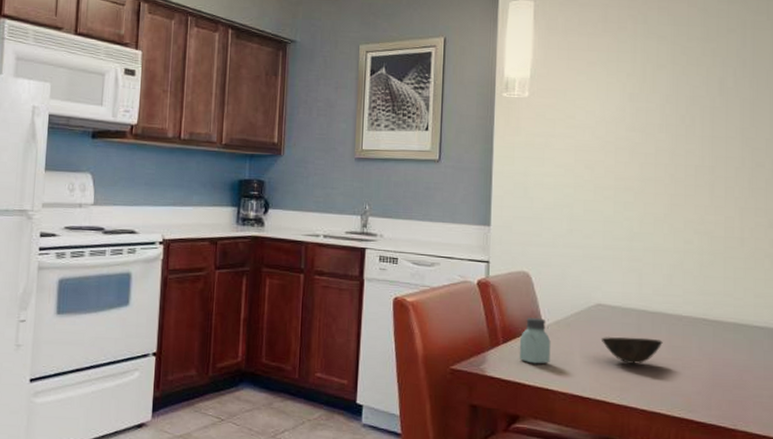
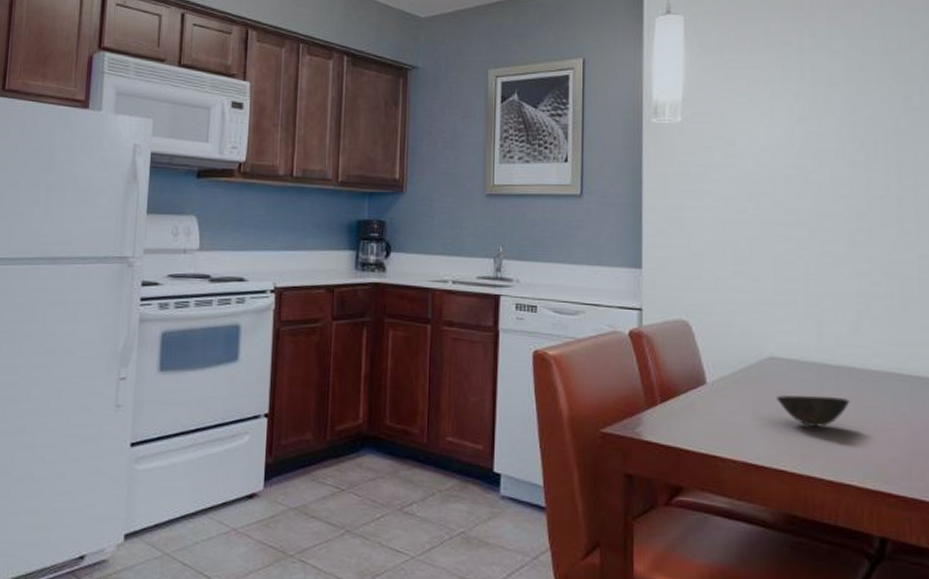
saltshaker: present [519,318,551,364] -> none [680,373,717,427]

